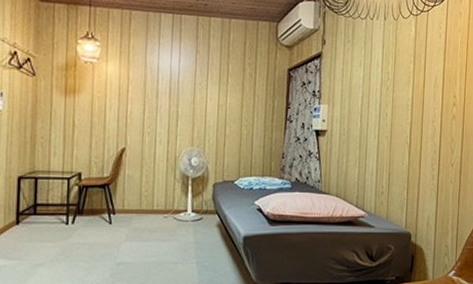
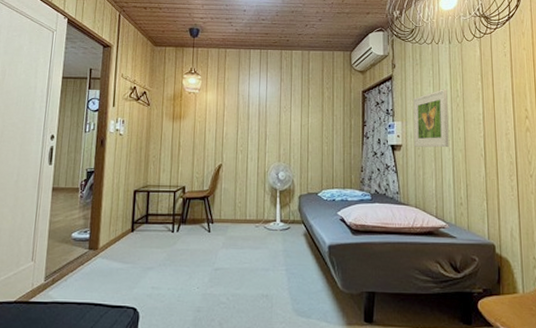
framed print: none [340,70,378,134] -> present [413,89,449,148]

